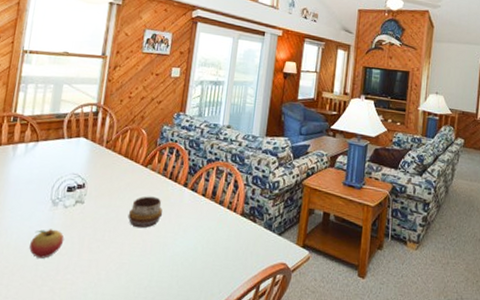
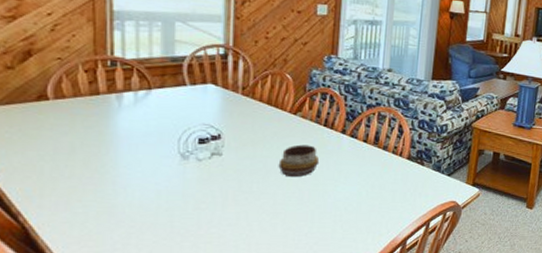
fruit: present [29,229,65,259] -> none [159,184,202,215]

